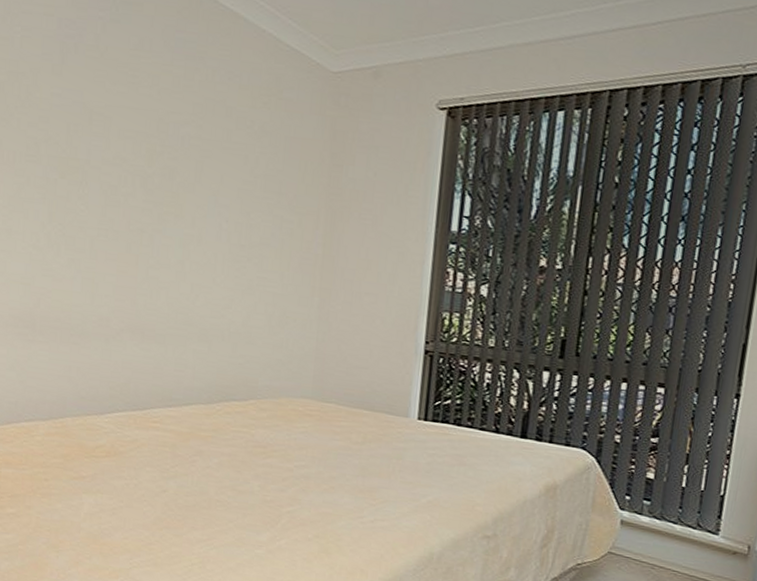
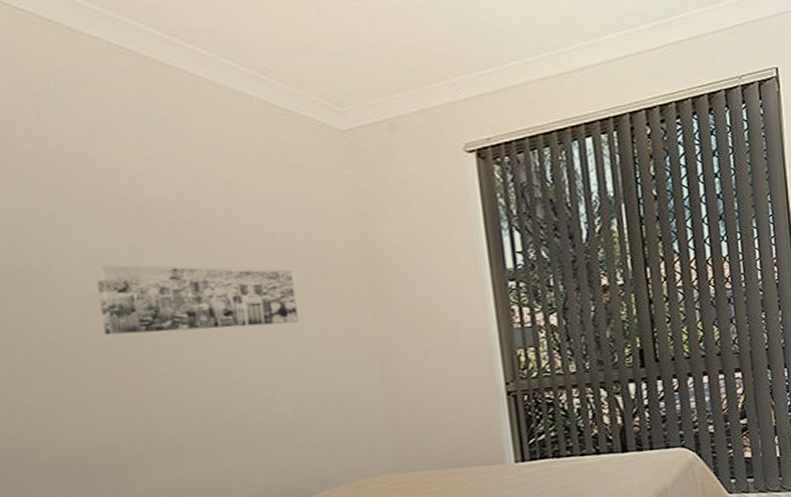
wall art: none [117,163,266,245] -> present [95,264,299,336]

